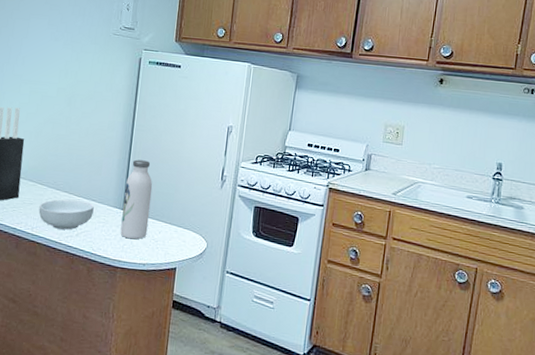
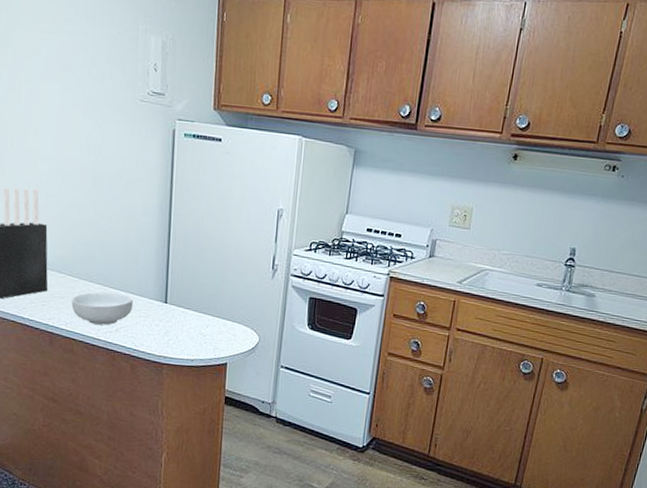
water bottle: present [120,159,153,240] -> none [164,247,197,334]

